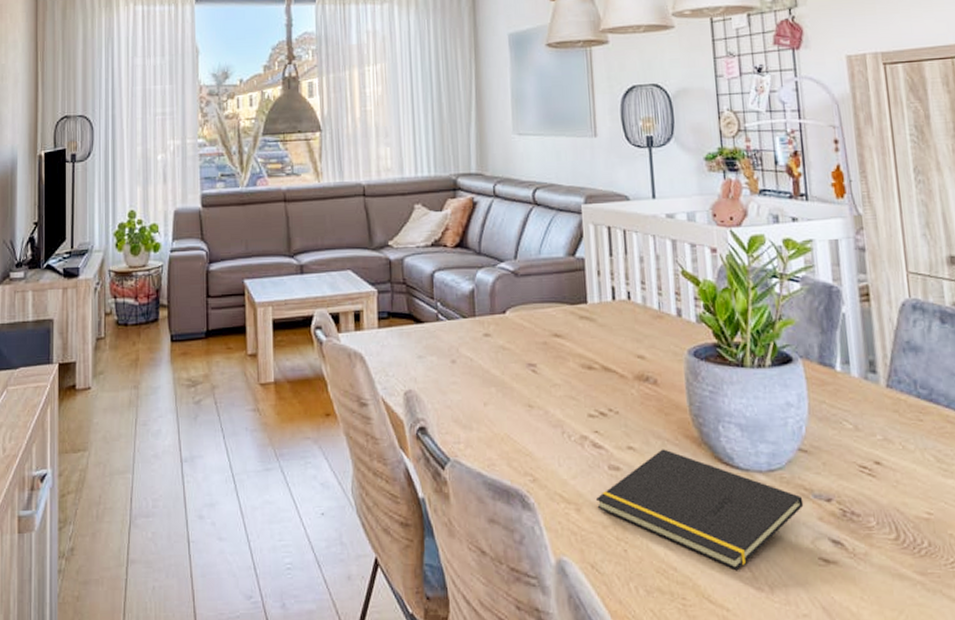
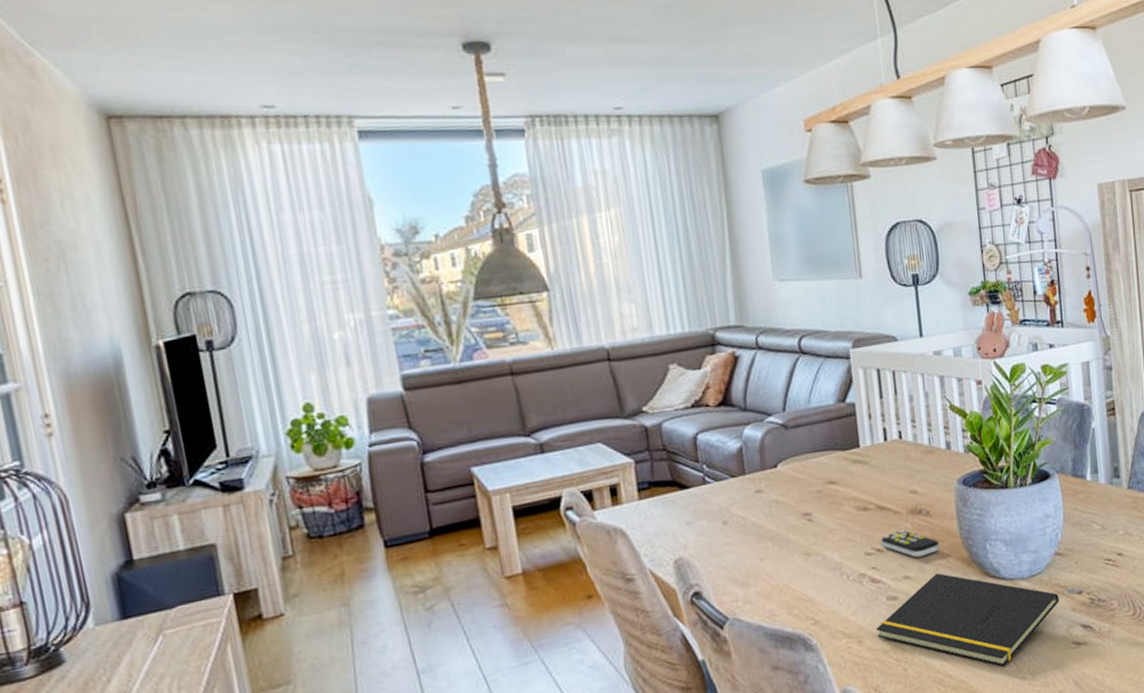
remote control: none [605,395,667,429] -> present [881,529,940,558]

